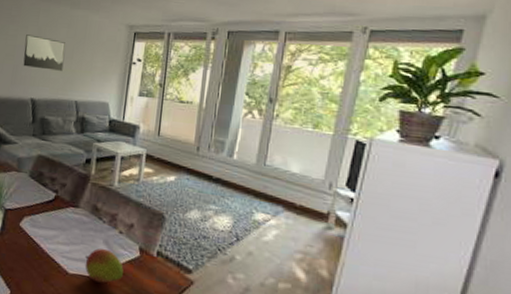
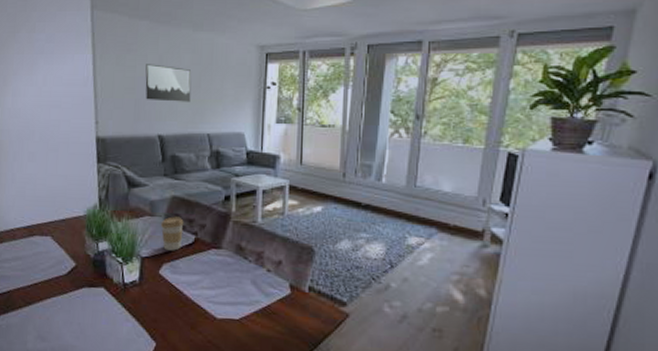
coffee cup: none [25,173,47,206] -> present [160,216,184,251]
fruit: present [84,248,124,284] -> none [232,289,275,325]

